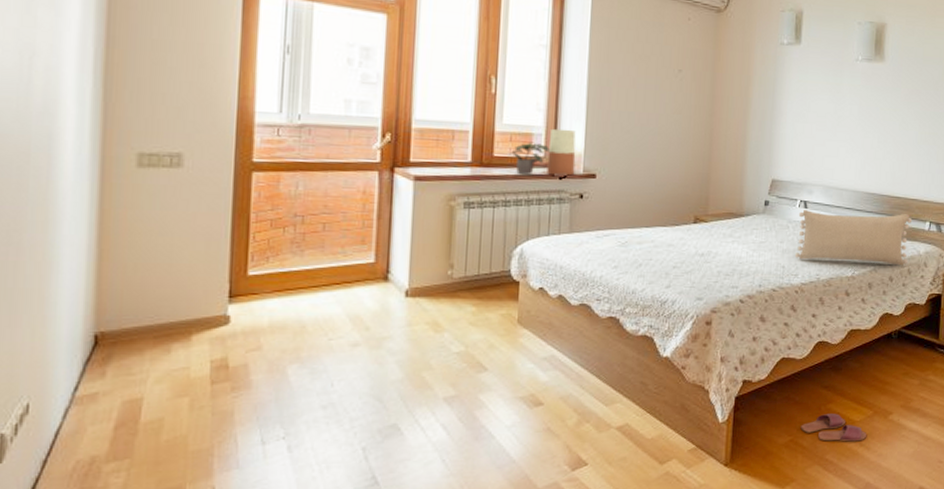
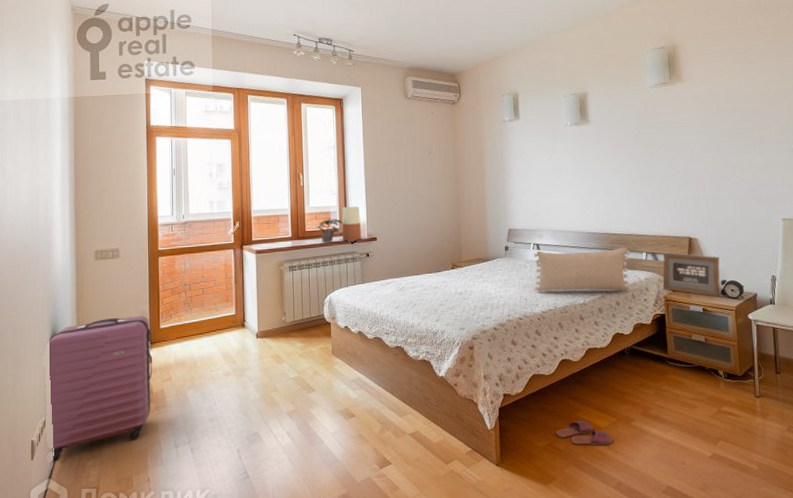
suitcase: none [37,255,232,467] -> present [47,316,153,463]

